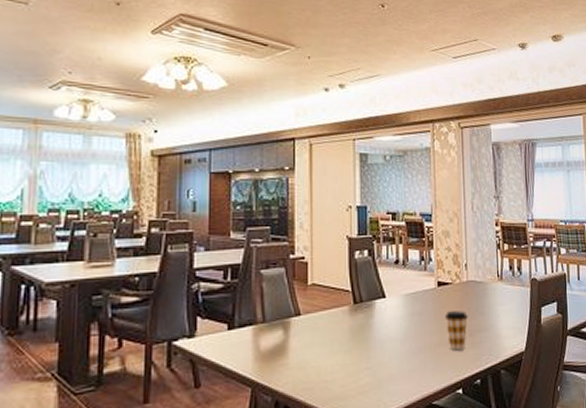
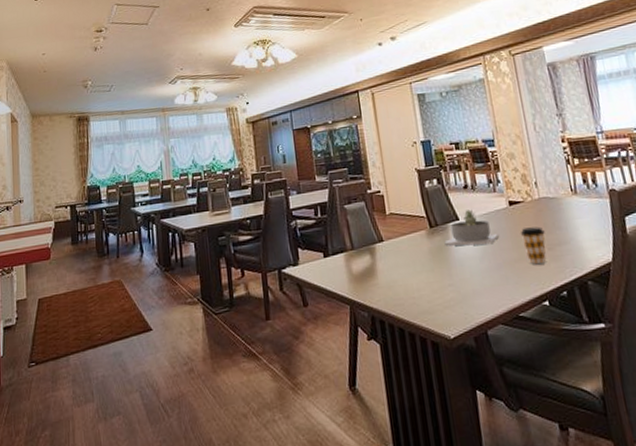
succulent planter: none [367,287,424,327] -> present [444,209,500,246]

